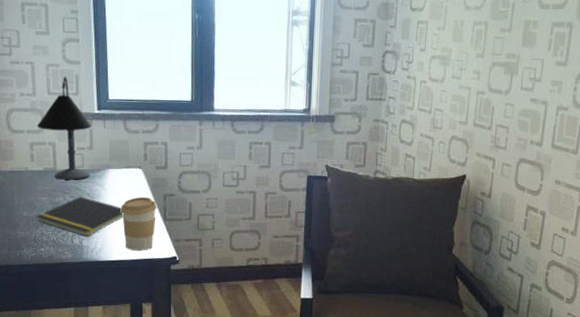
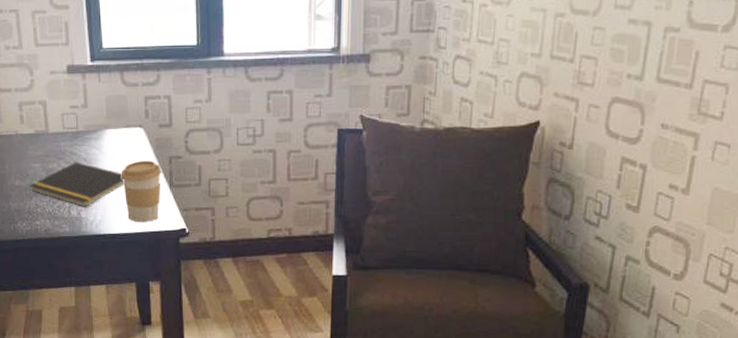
desk lamp: present [37,76,92,180] -> none [25,24,86,144]

